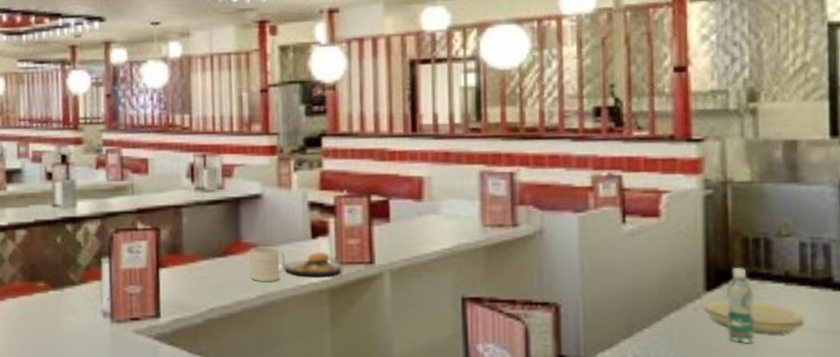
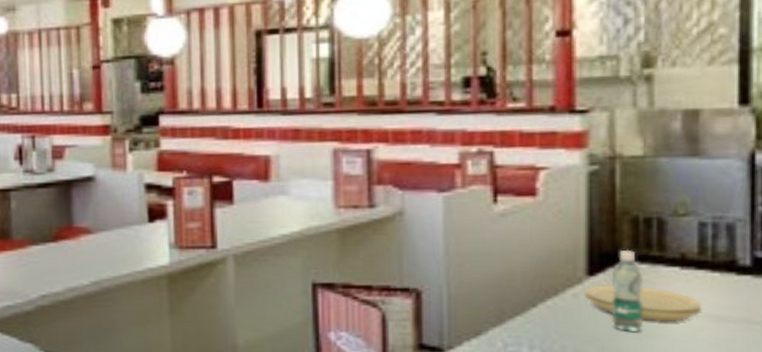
mug: present [249,246,285,282] -> none [82,231,120,268]
burger: present [284,244,342,277] -> none [119,227,181,263]

